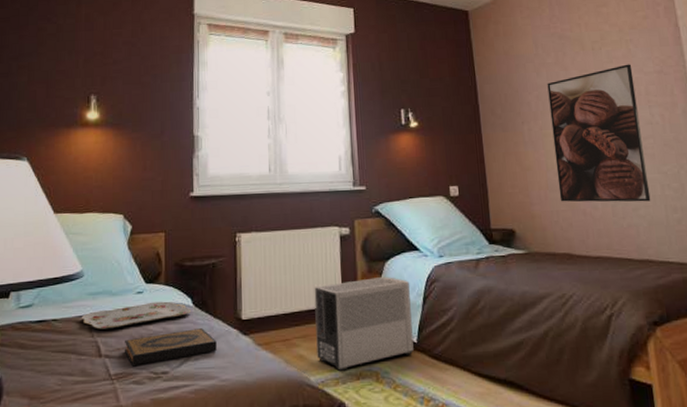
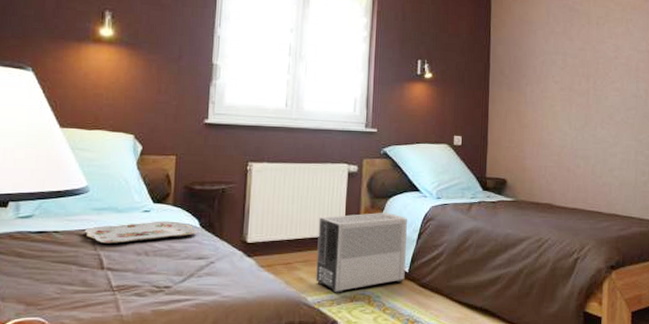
hardback book: present [124,328,217,365] -> none [127,248,221,279]
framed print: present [547,64,651,202] -> none [549,41,628,165]

